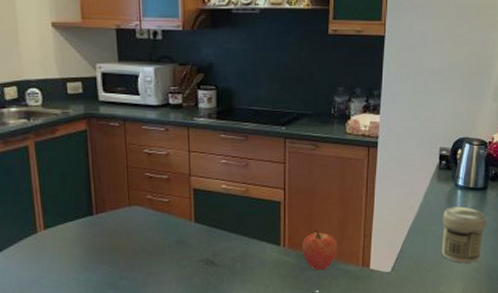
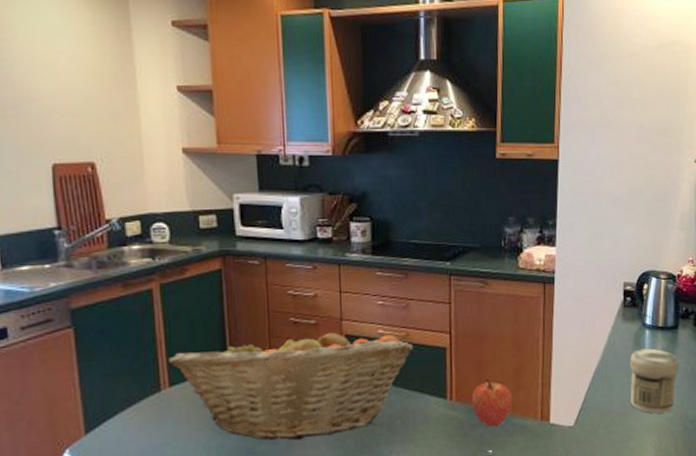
fruit basket: none [43,181,252,278] -> present [169,327,413,441]

